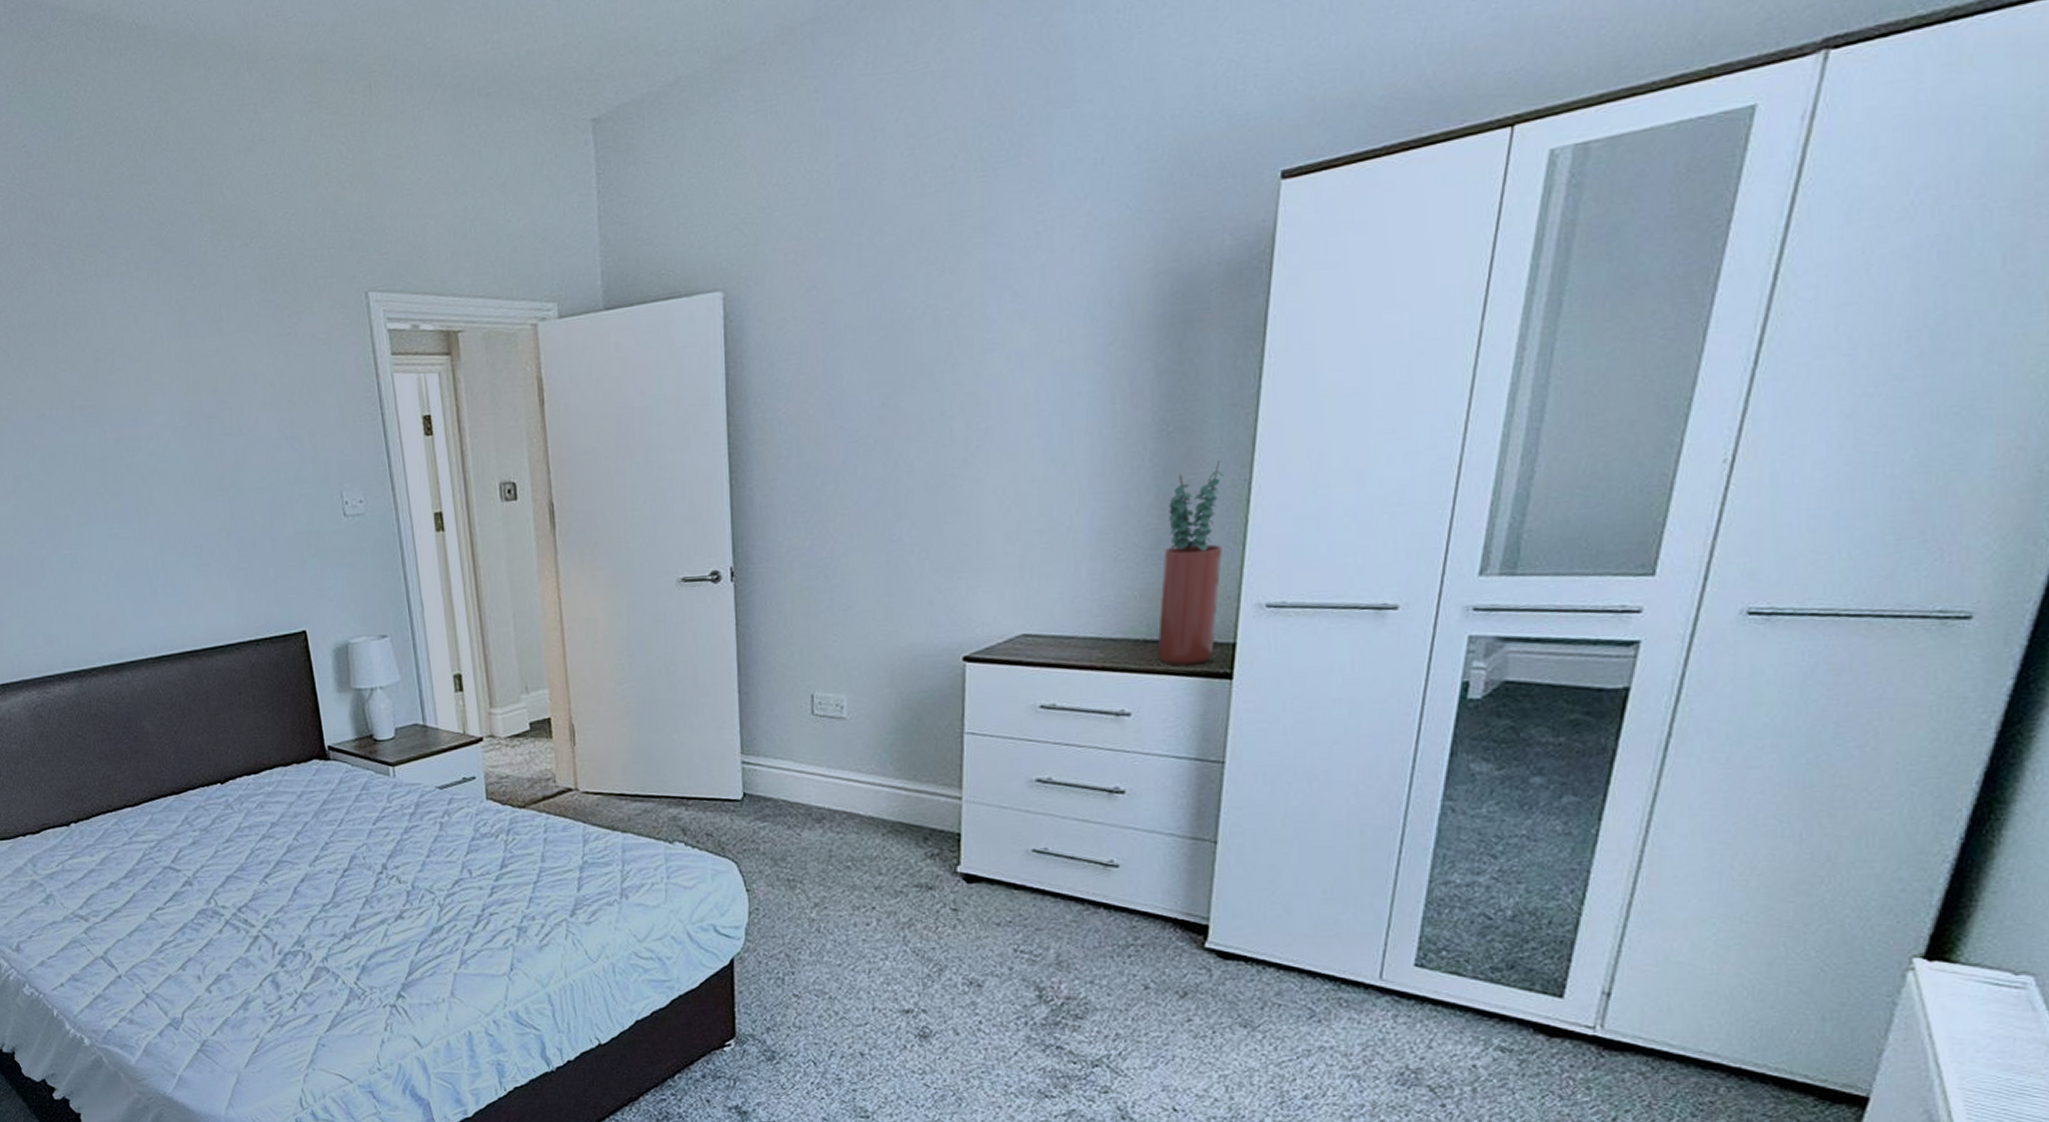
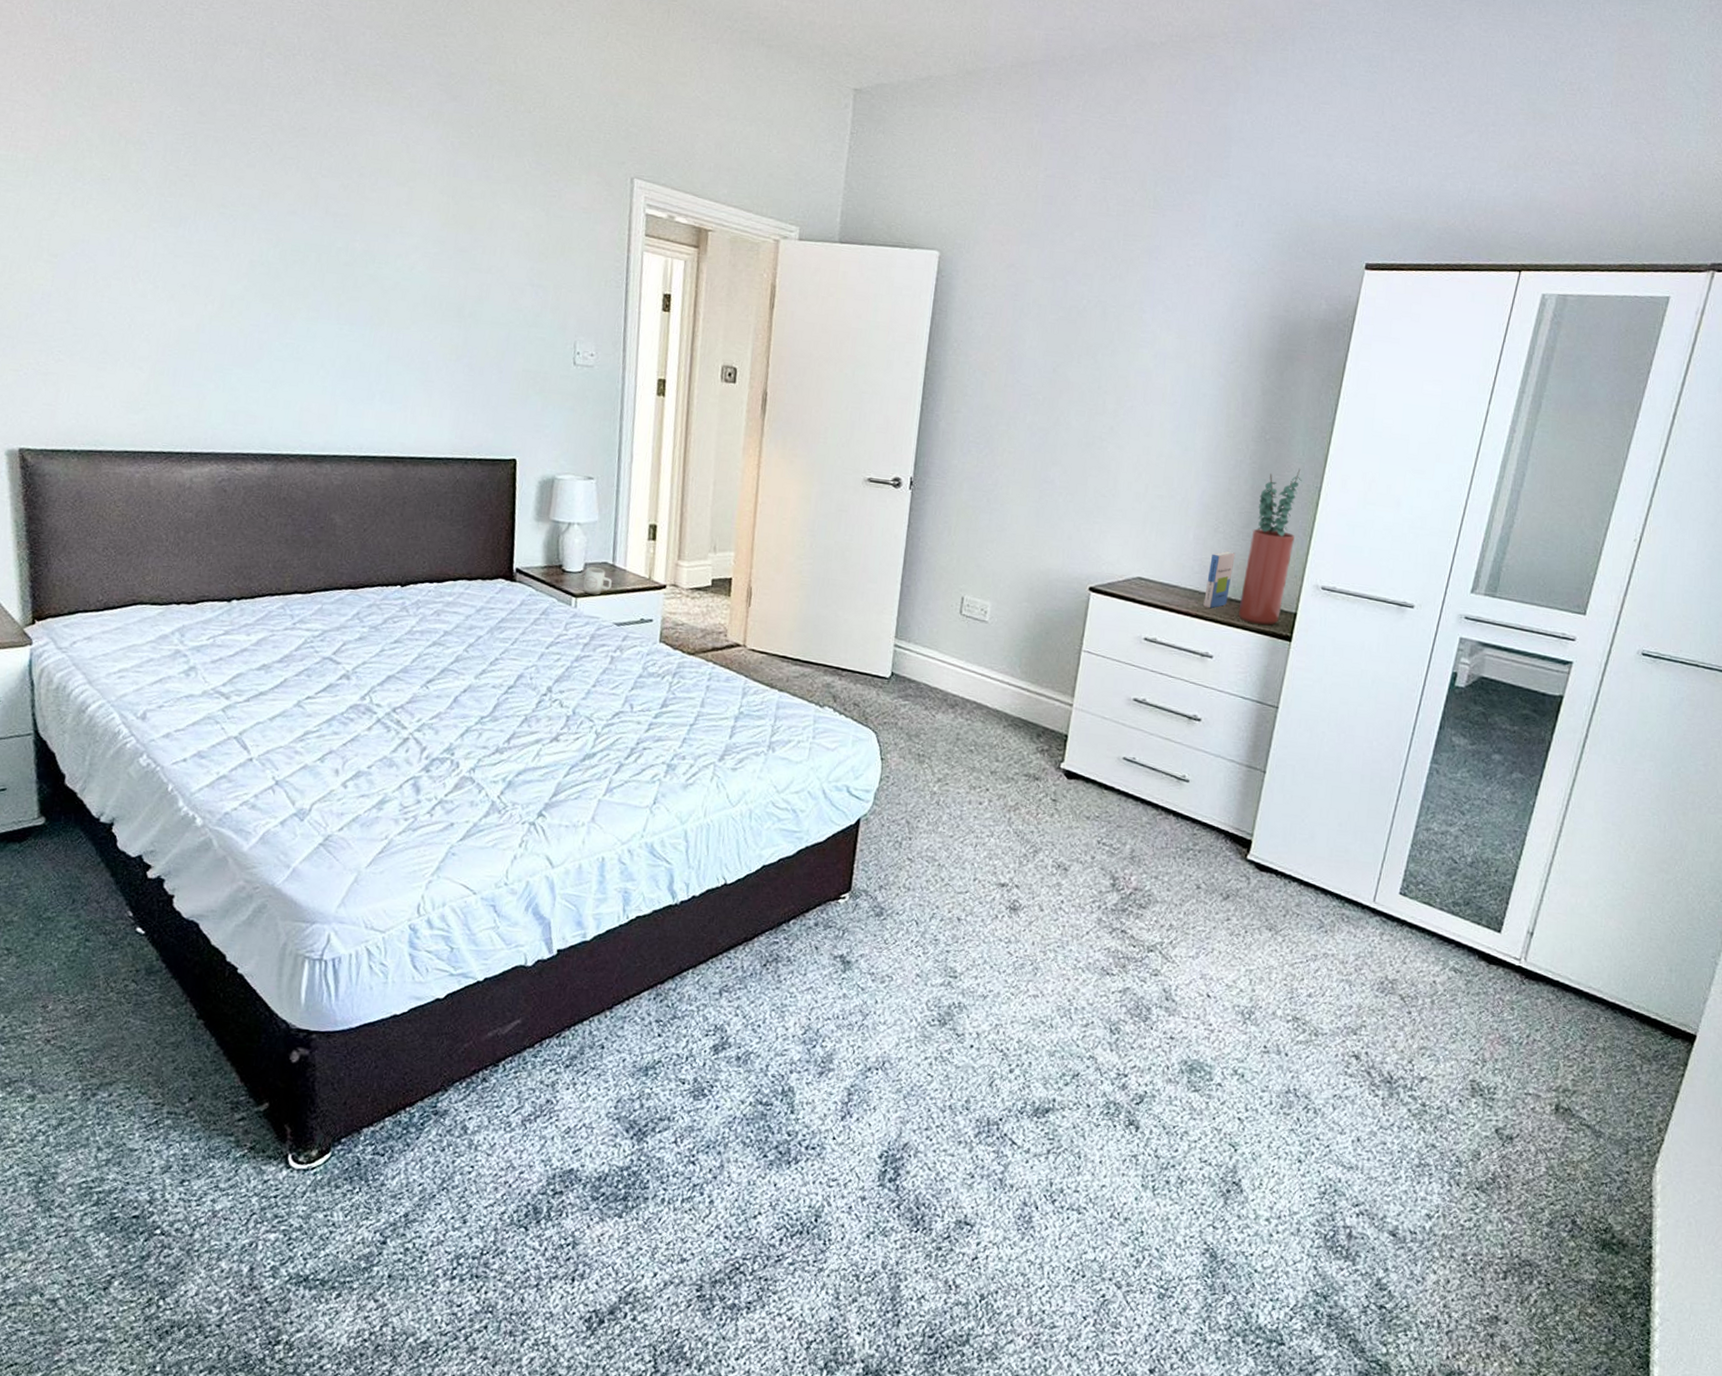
mug: none [397,731,427,761] -> present [582,567,612,595]
book: none [1110,581,1145,657] -> present [1203,551,1236,609]

